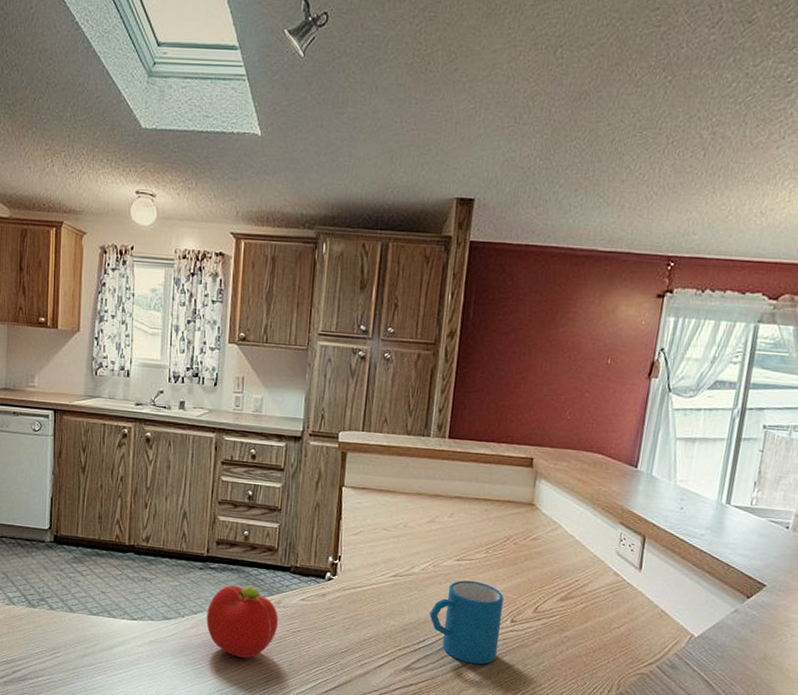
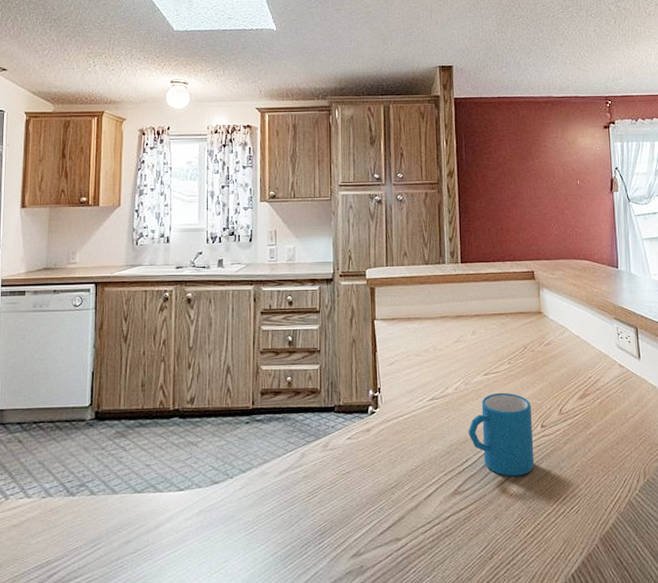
fruit: present [206,585,278,658] -> none [256,433,327,512]

